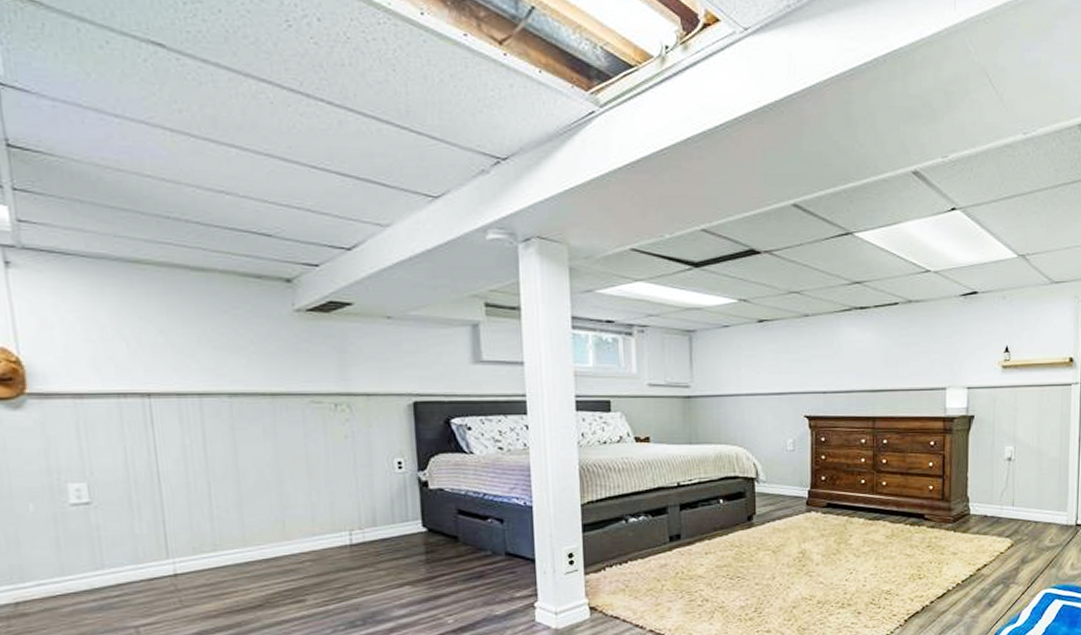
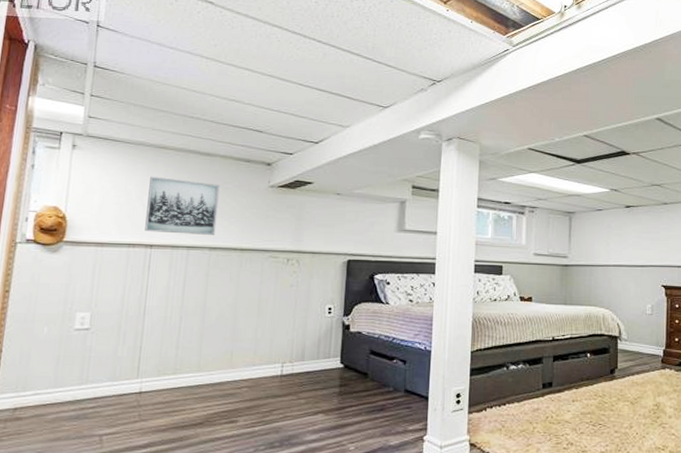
wall art: none [127,303,233,378] -> present [145,177,220,235]

